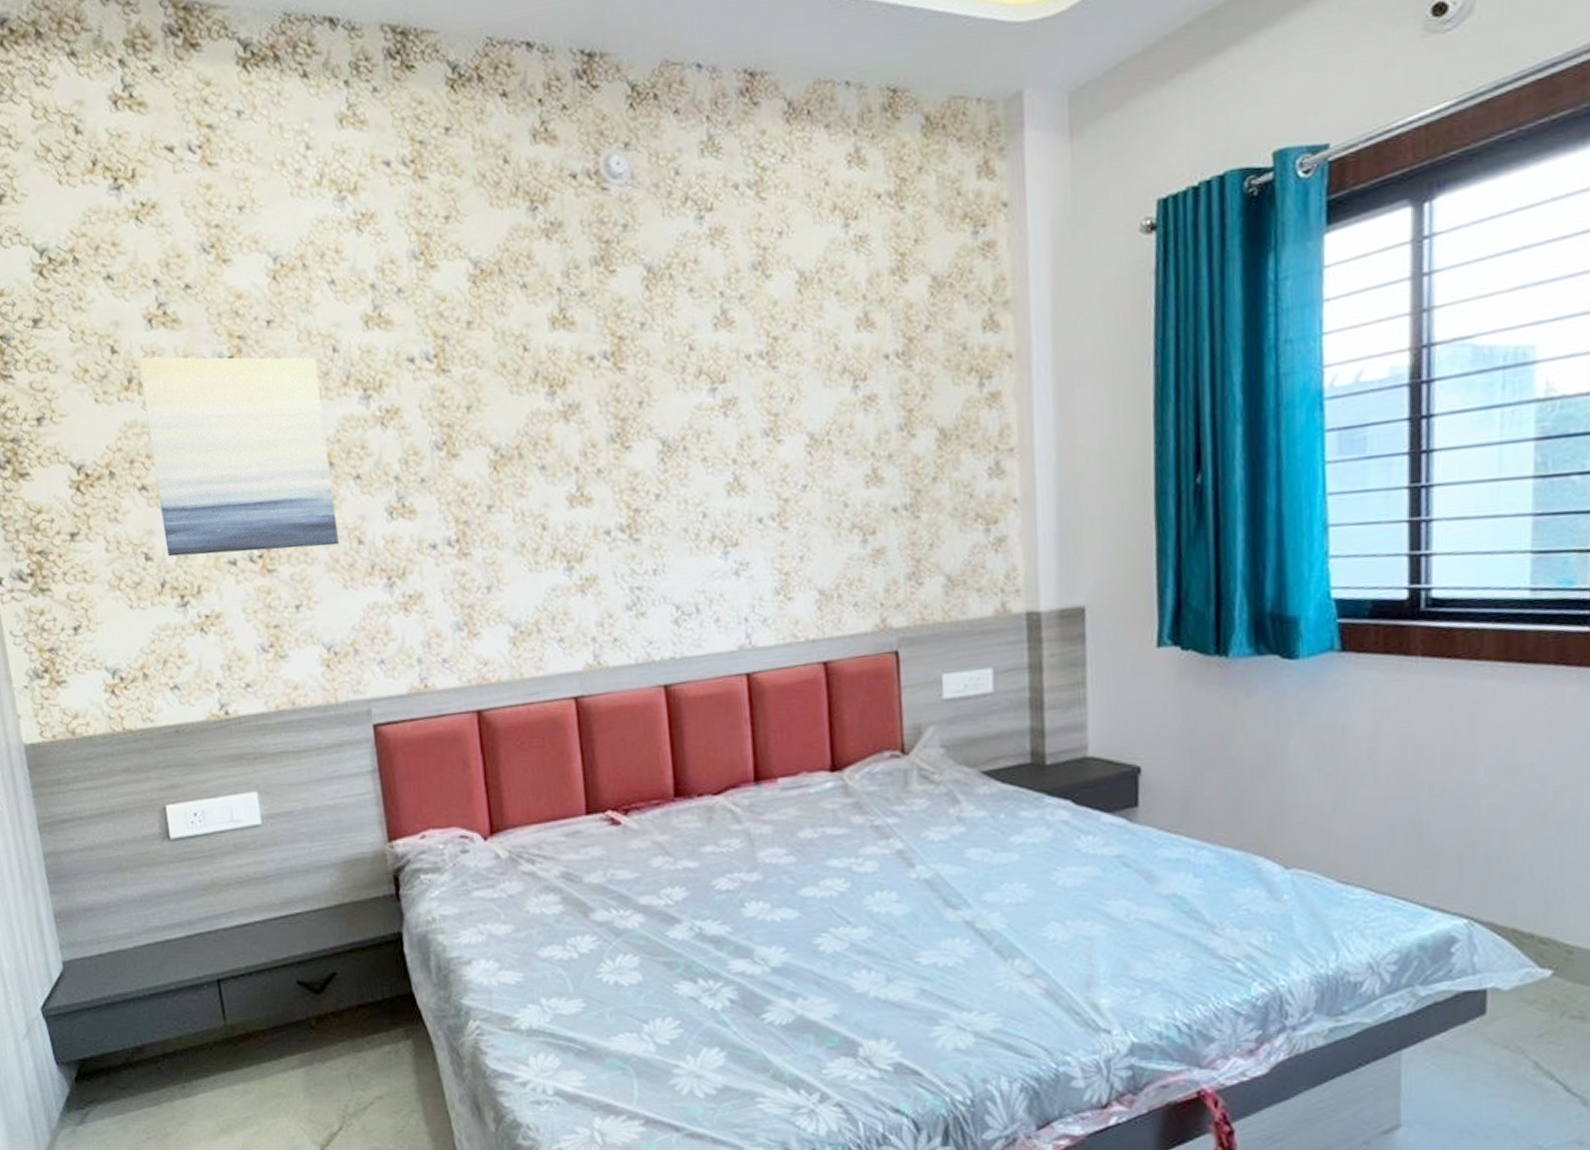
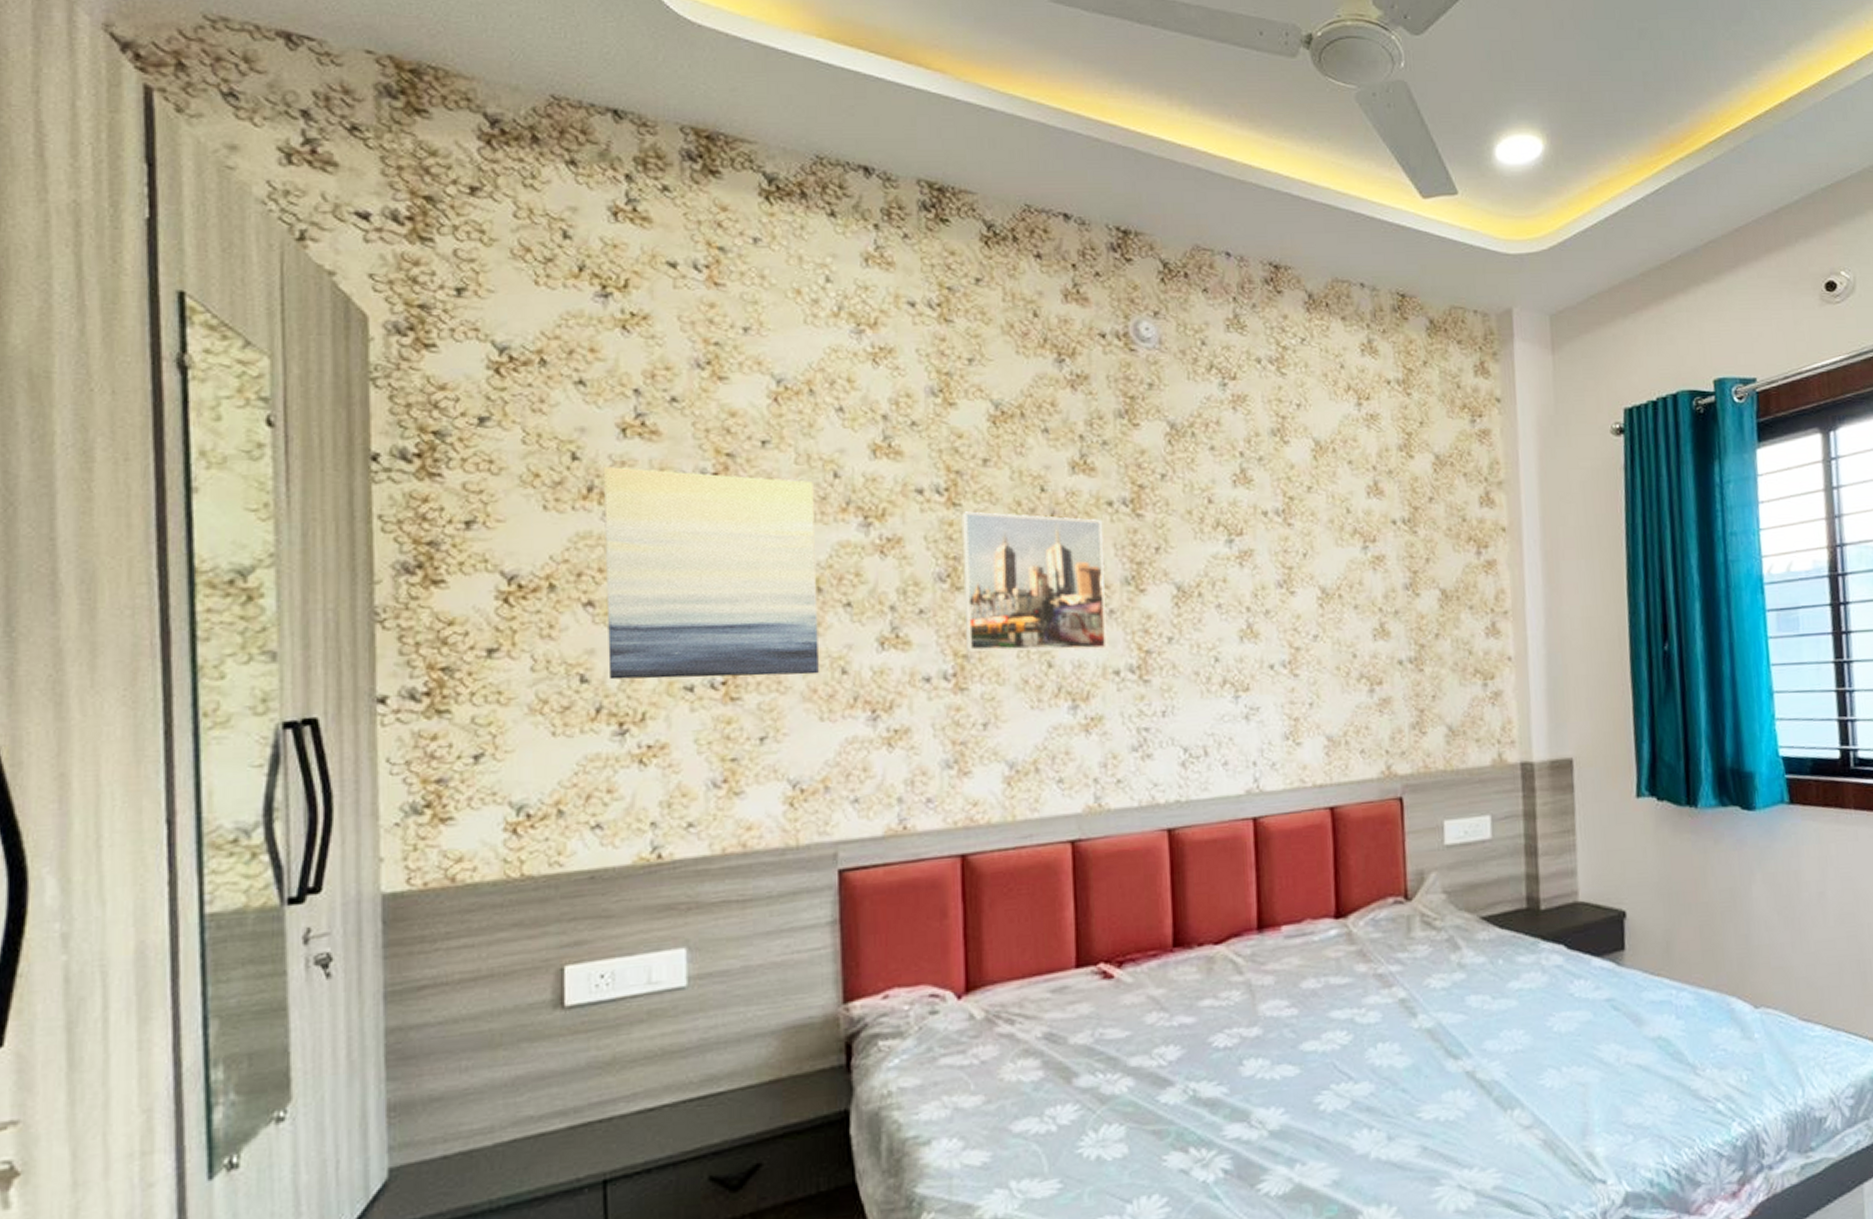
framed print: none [451,375,597,518] -> present [961,511,1107,652]

